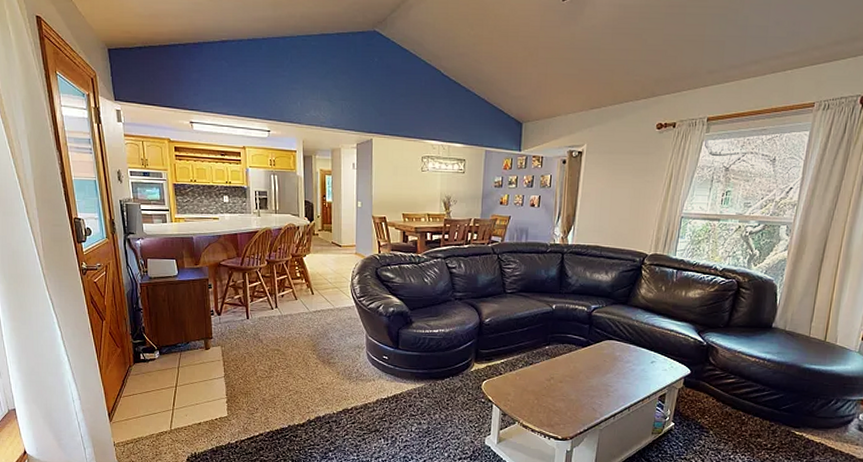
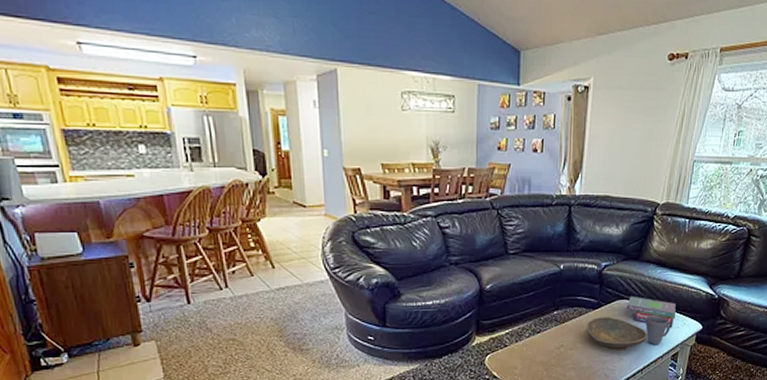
decorative bowl: none [575,355,635,387] -> present [586,317,647,351]
books: none [614,337,664,370] -> present [626,296,676,328]
mug: none [633,357,658,384] -> present [645,315,671,344]

